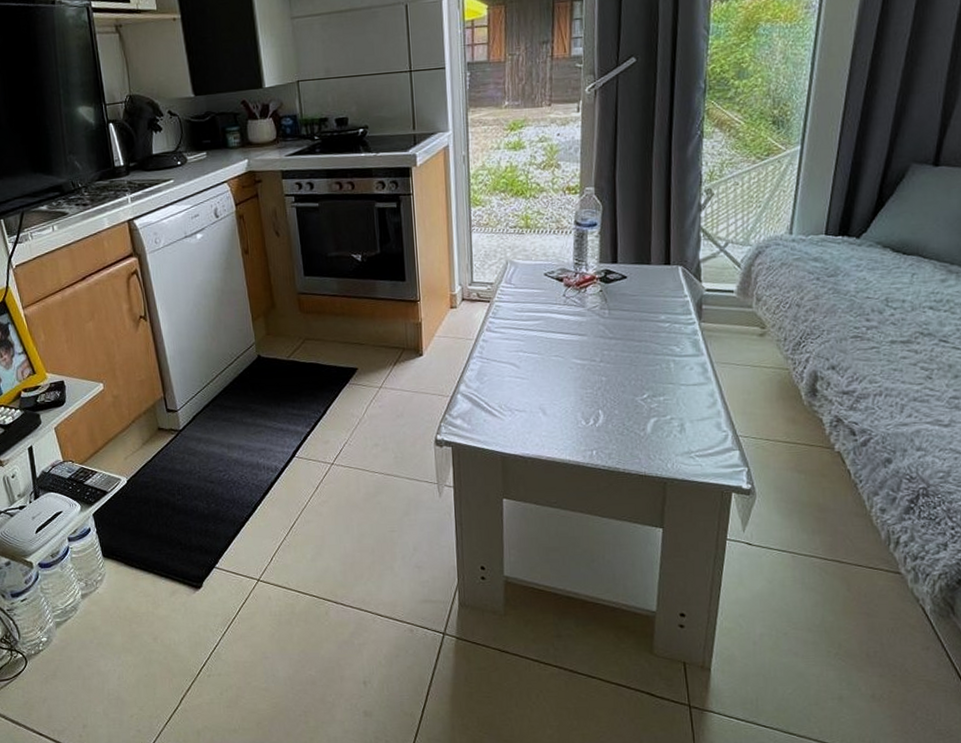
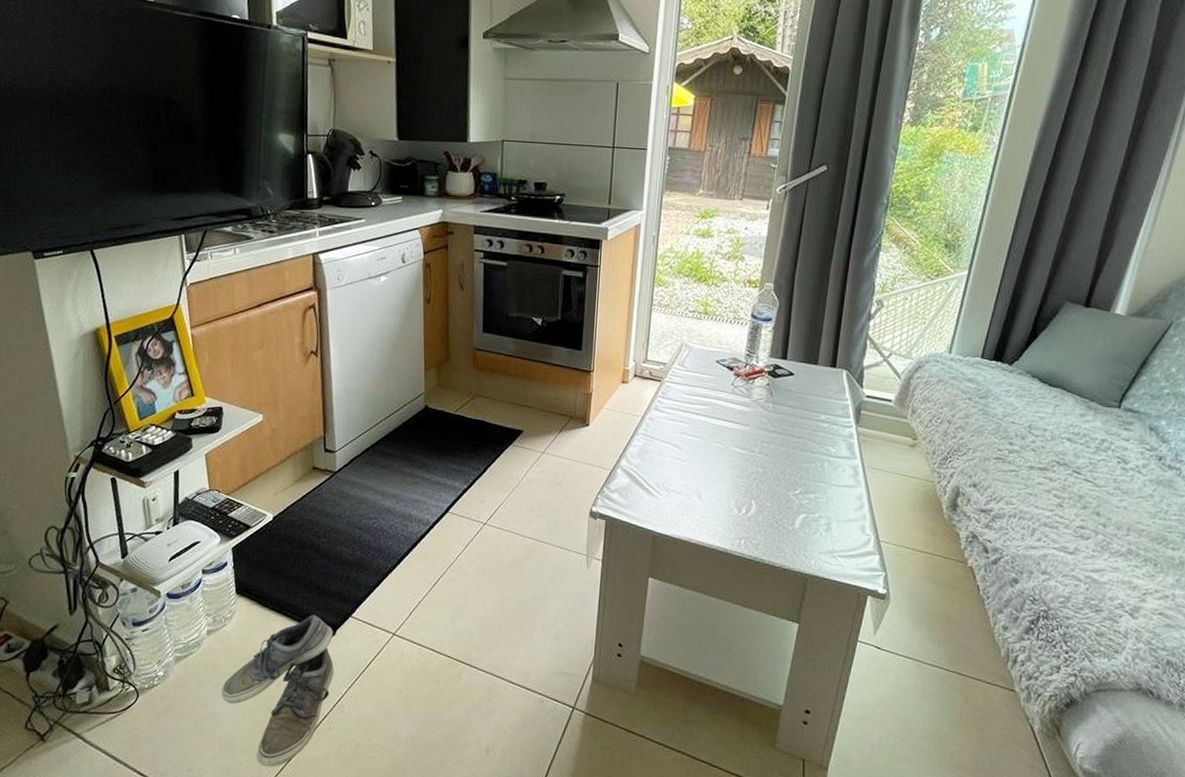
shoe: none [103,569,206,717] -> present [221,614,334,767]

